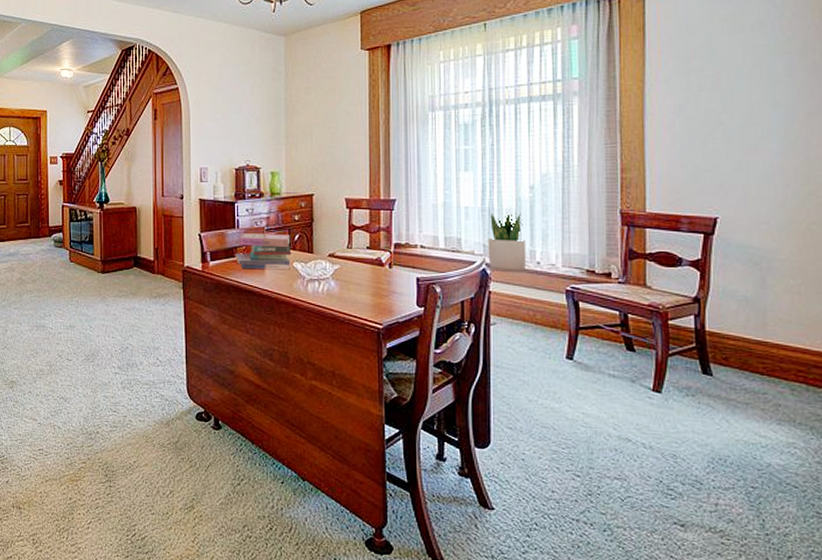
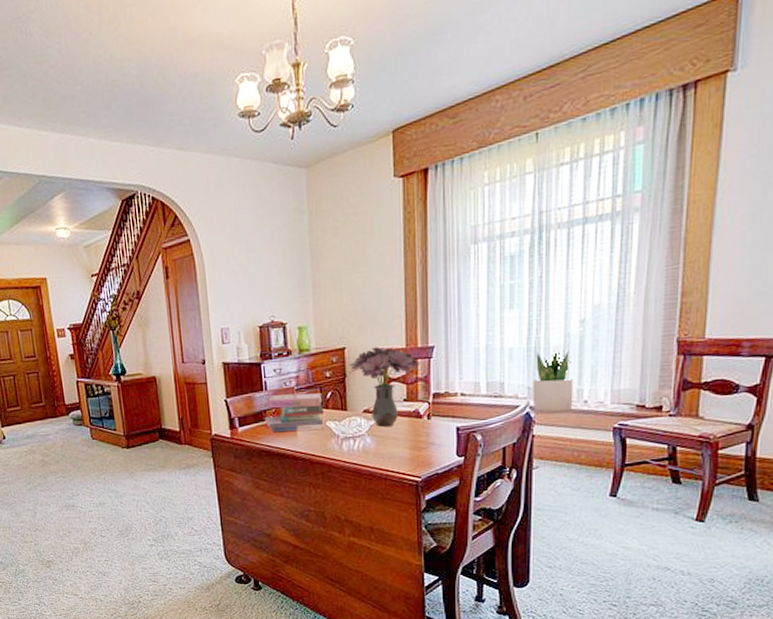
flower arrangement: none [316,196,384,272] -> present [348,347,422,427]

